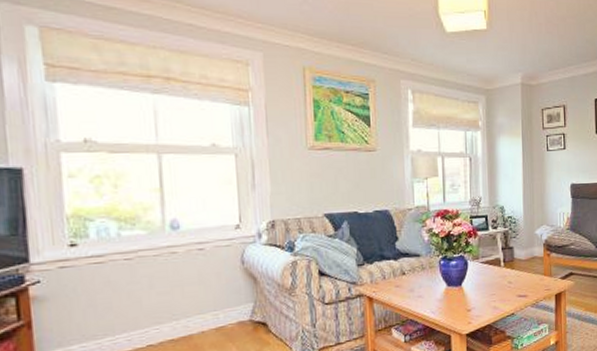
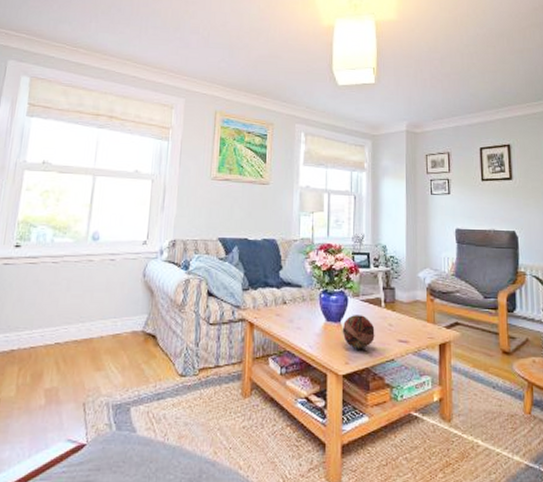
decorative ball: none [463,276,496,309] -> present [342,315,375,349]

